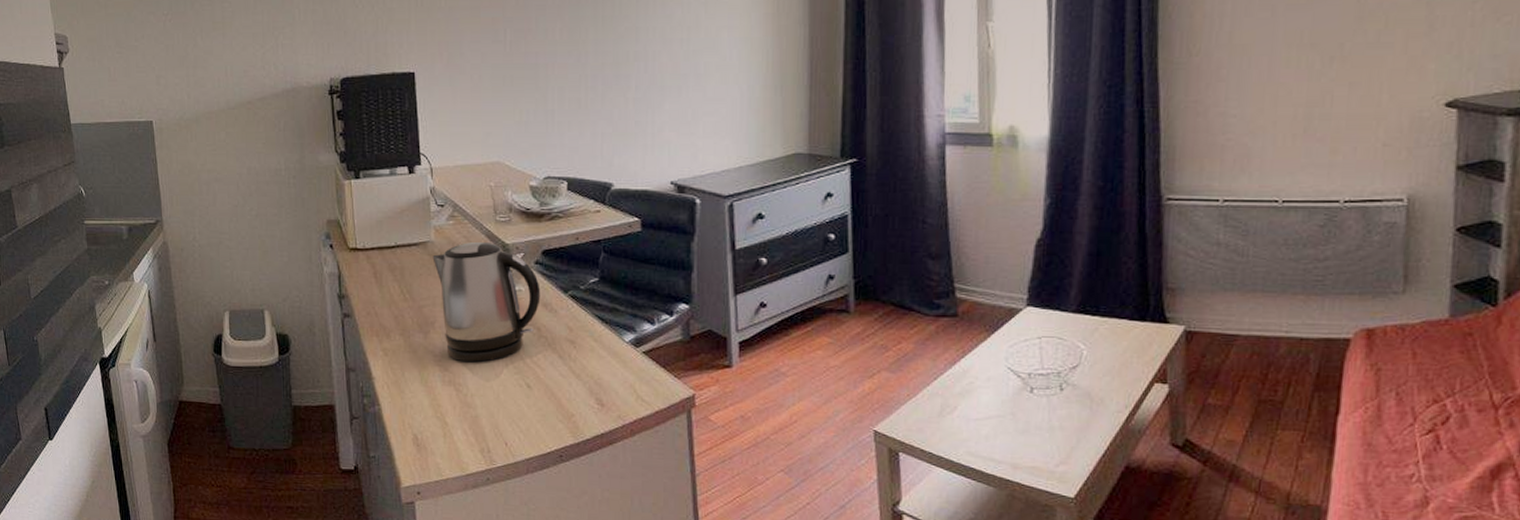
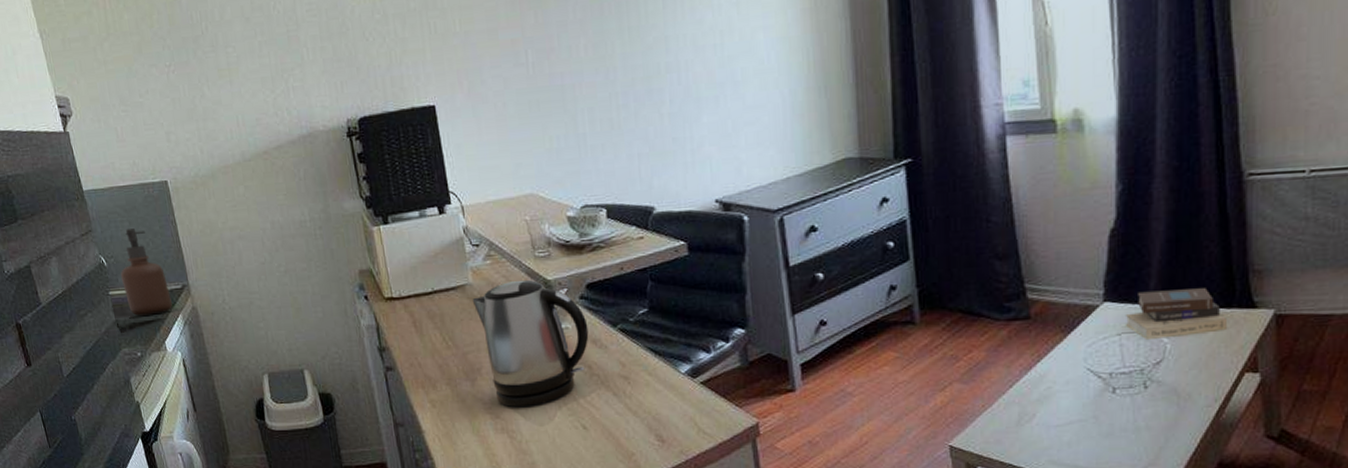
soap dispenser: none [97,163,144,247] -> present [120,228,173,317]
books: none [1046,299,1140,346] -> present [1125,288,1226,341]

